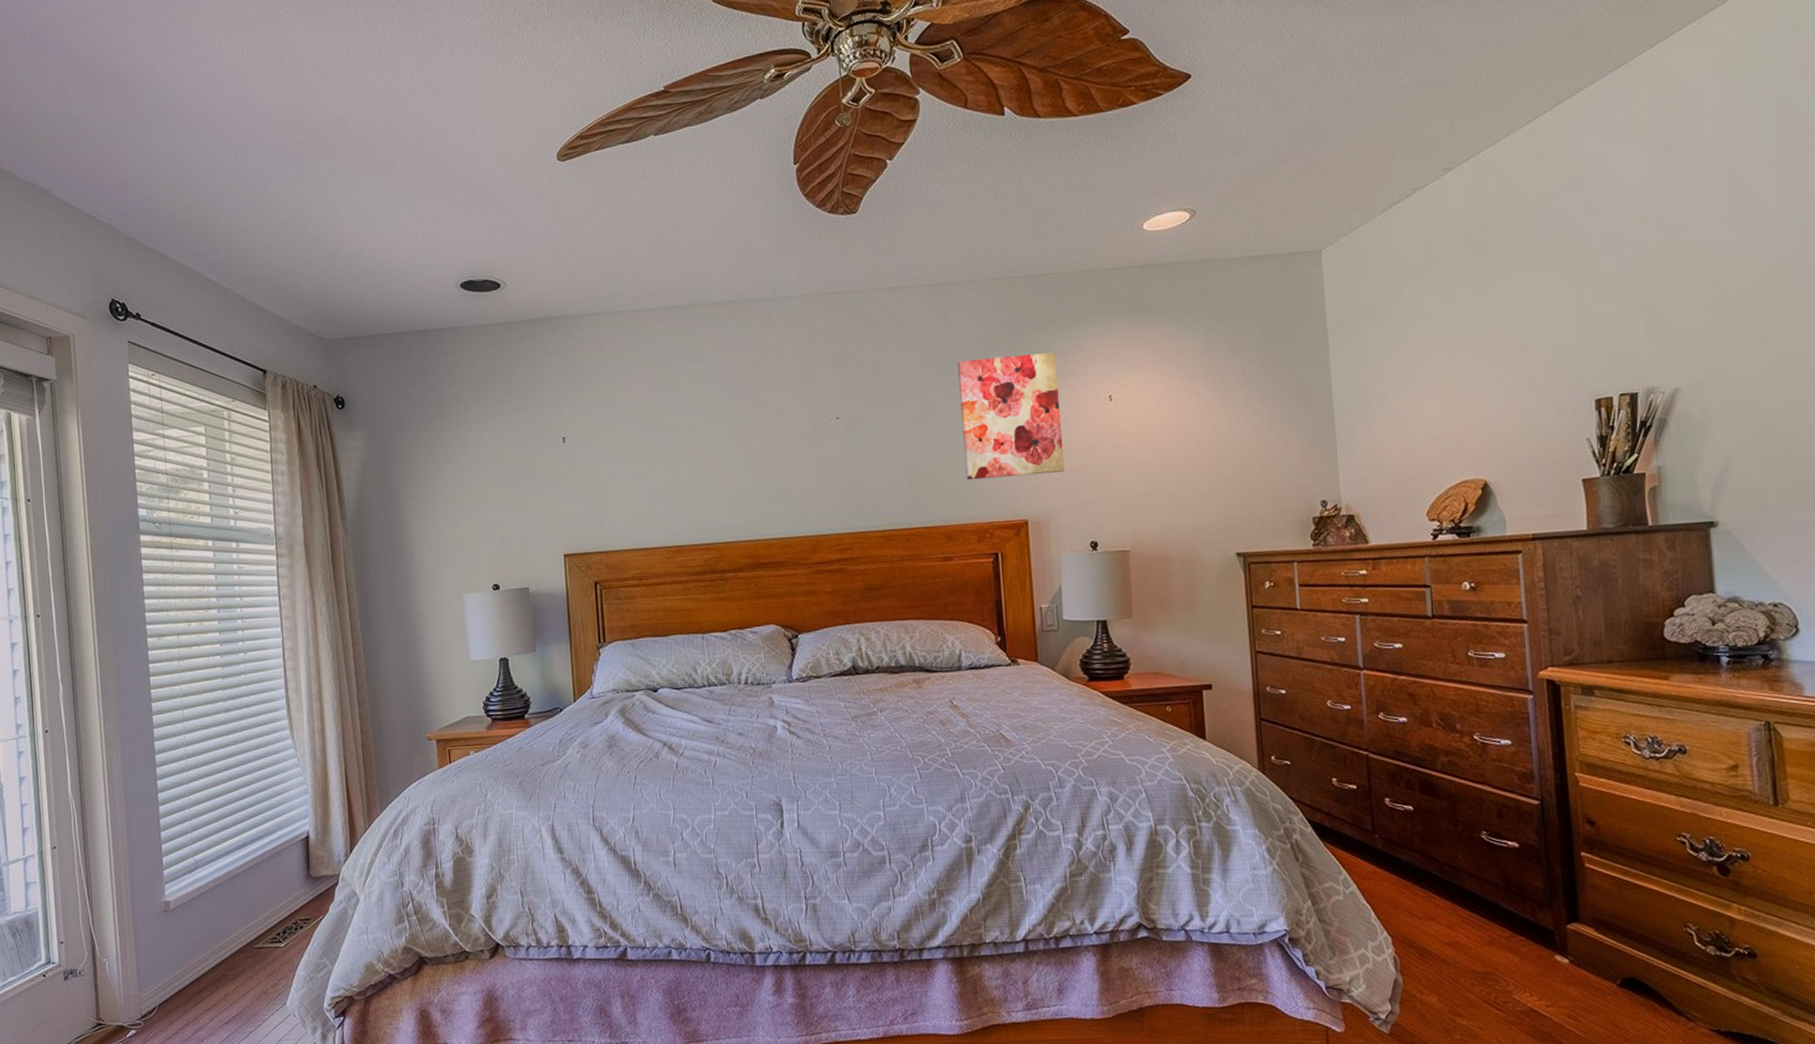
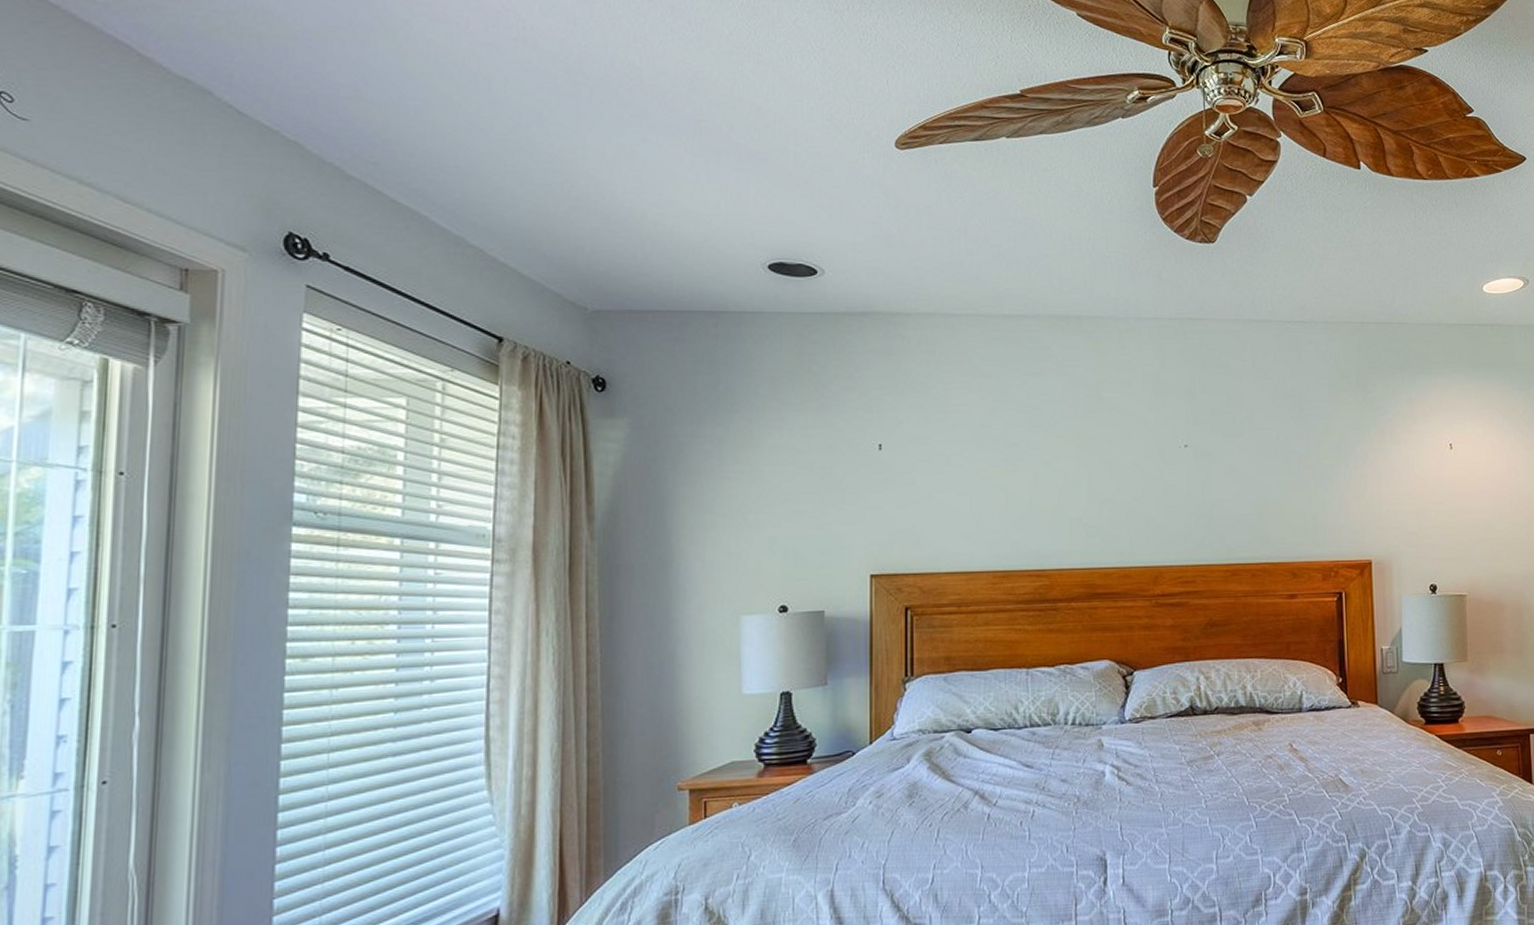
wall art: present [958,352,1065,480] -> none [1309,398,1408,518]

